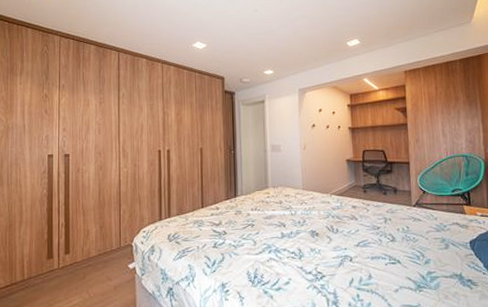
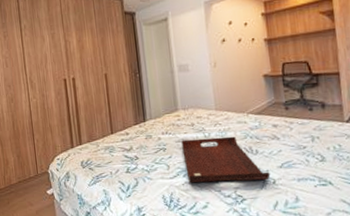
serving tray: none [269,215,348,260] -> present [181,136,271,183]

